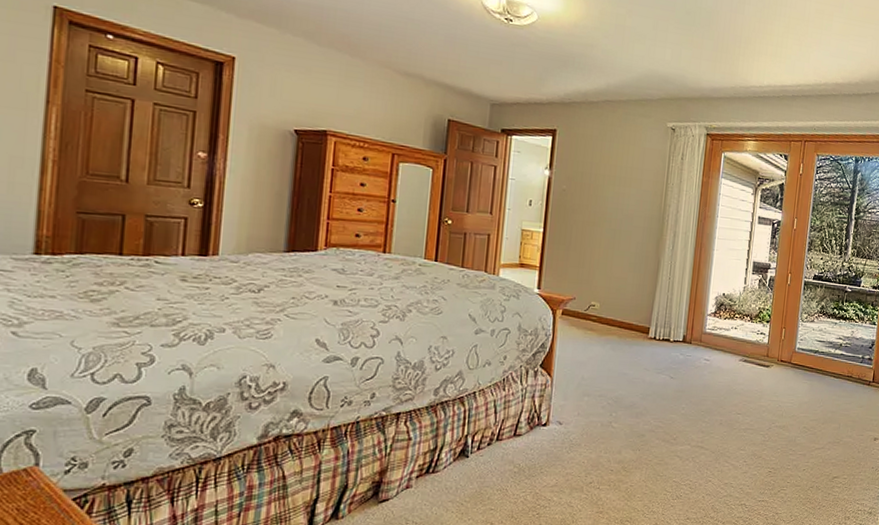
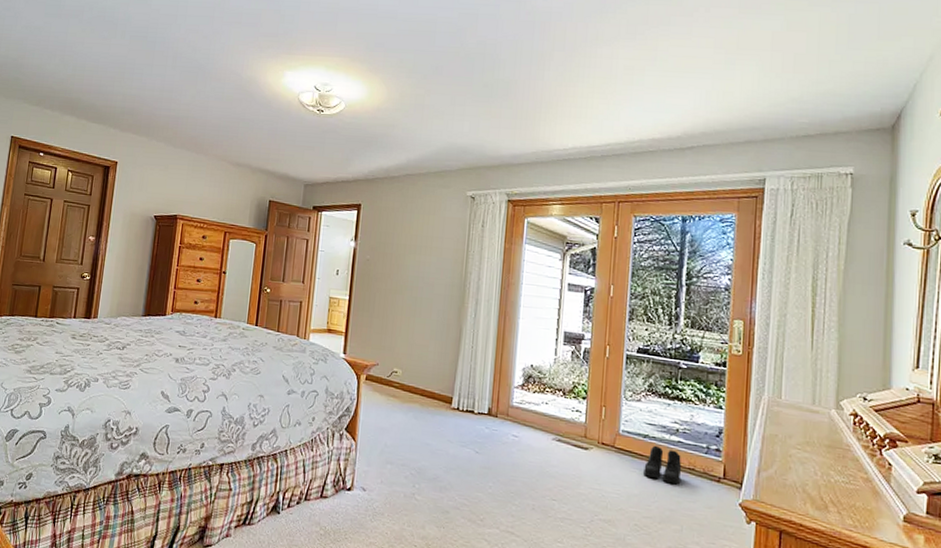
boots: none [813,359,843,391] -> present [643,445,682,485]

